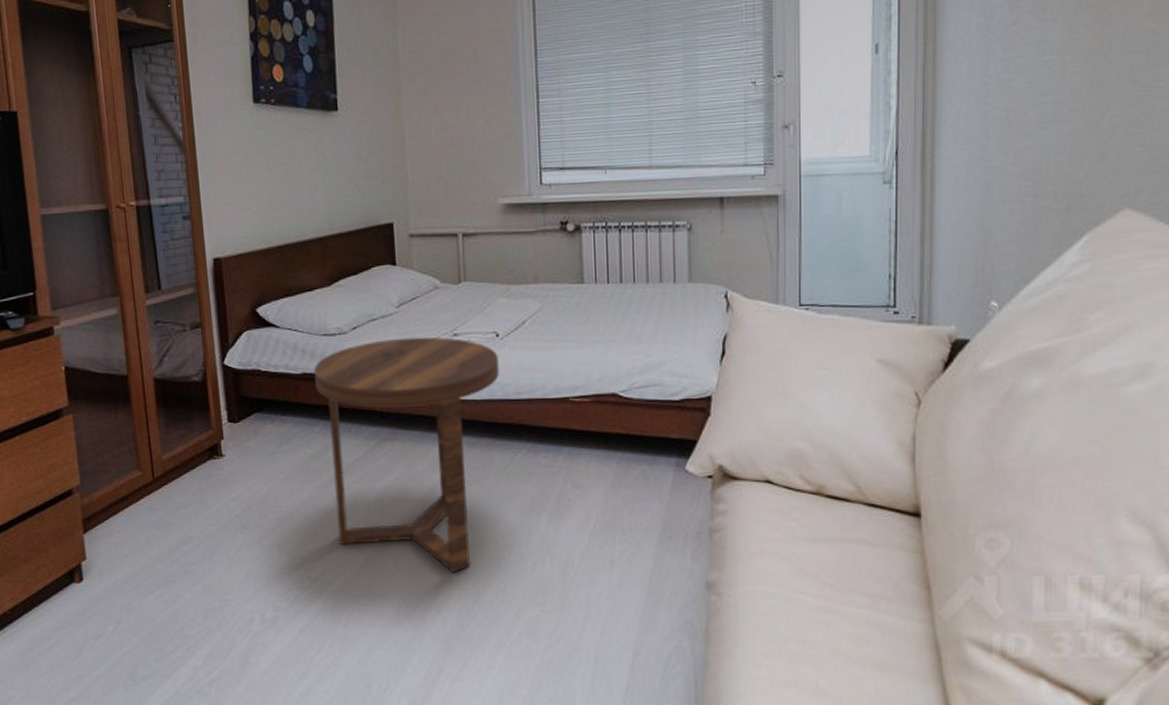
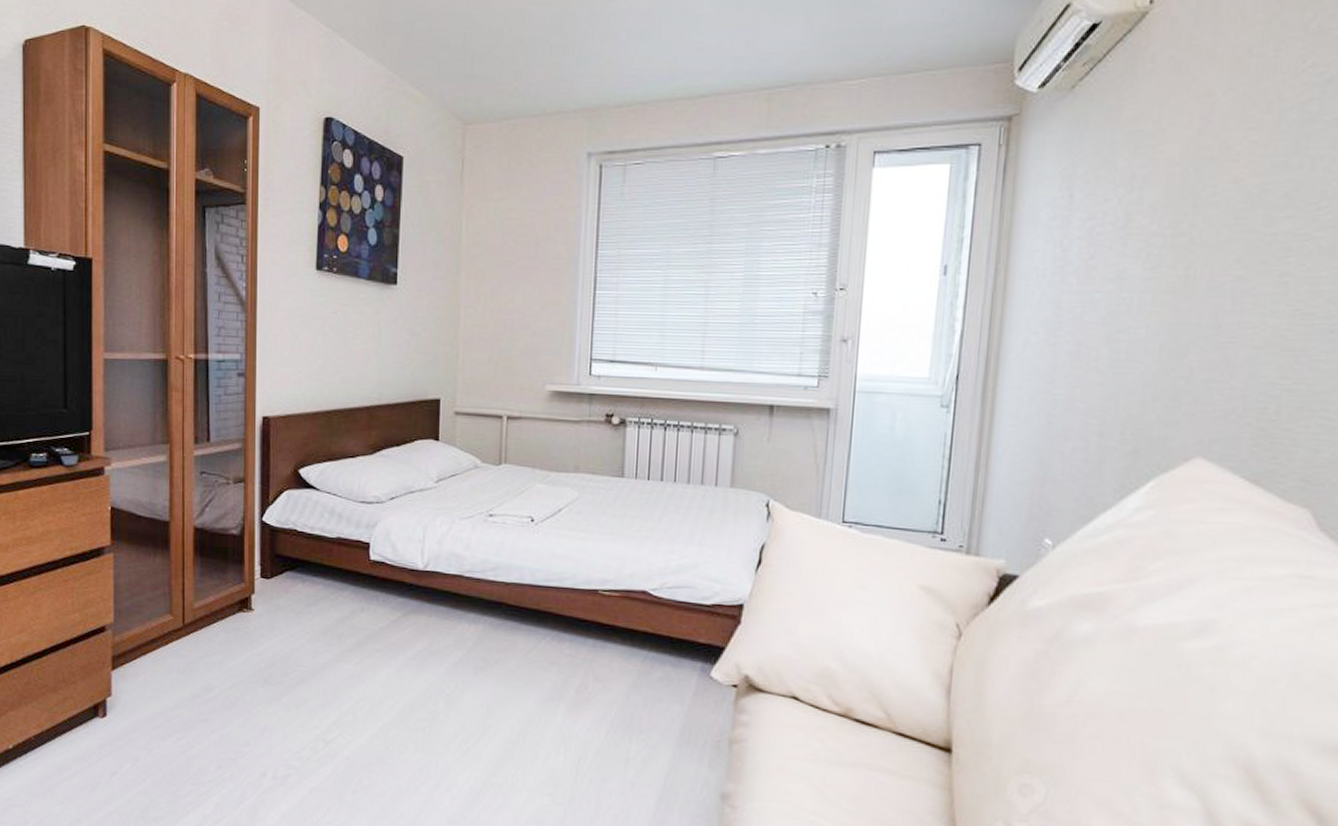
side table: present [314,337,499,573] -> none [349,513,532,753]

